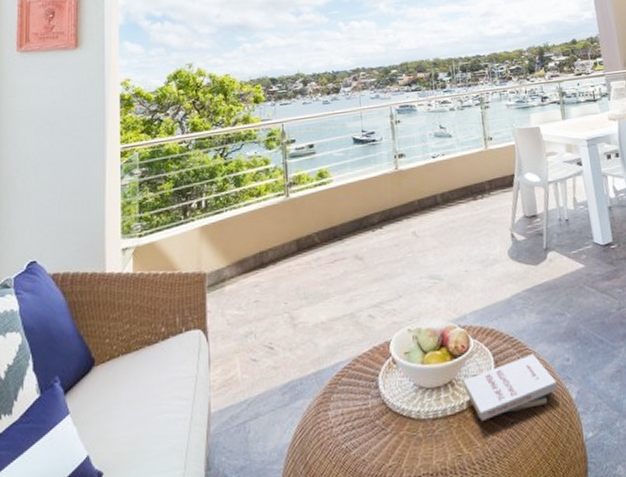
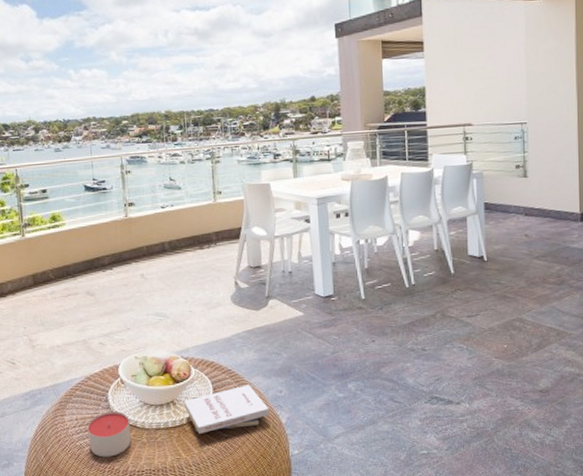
candle: none [354,399,405,463] -> present [87,411,131,457]

